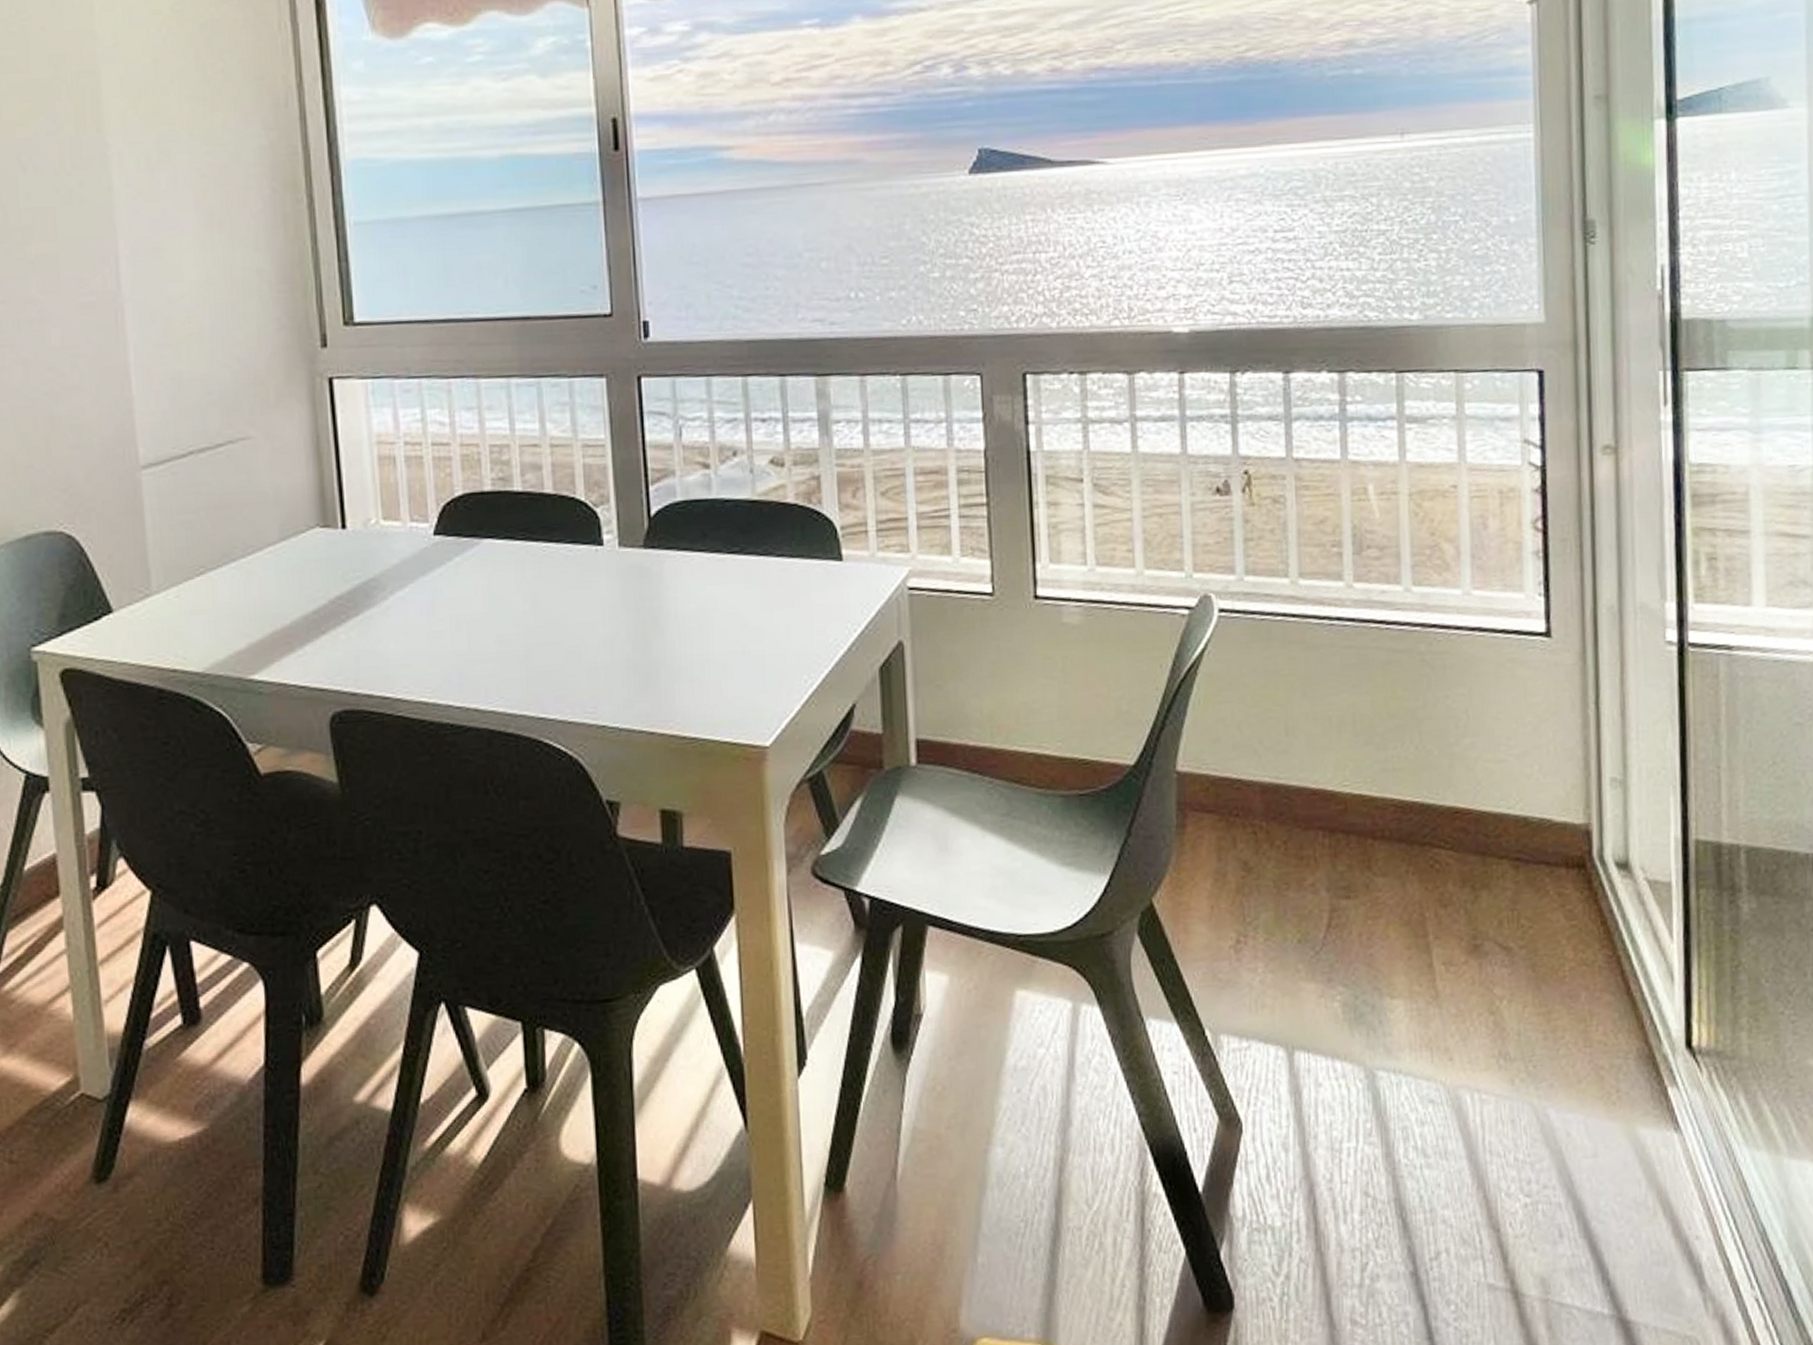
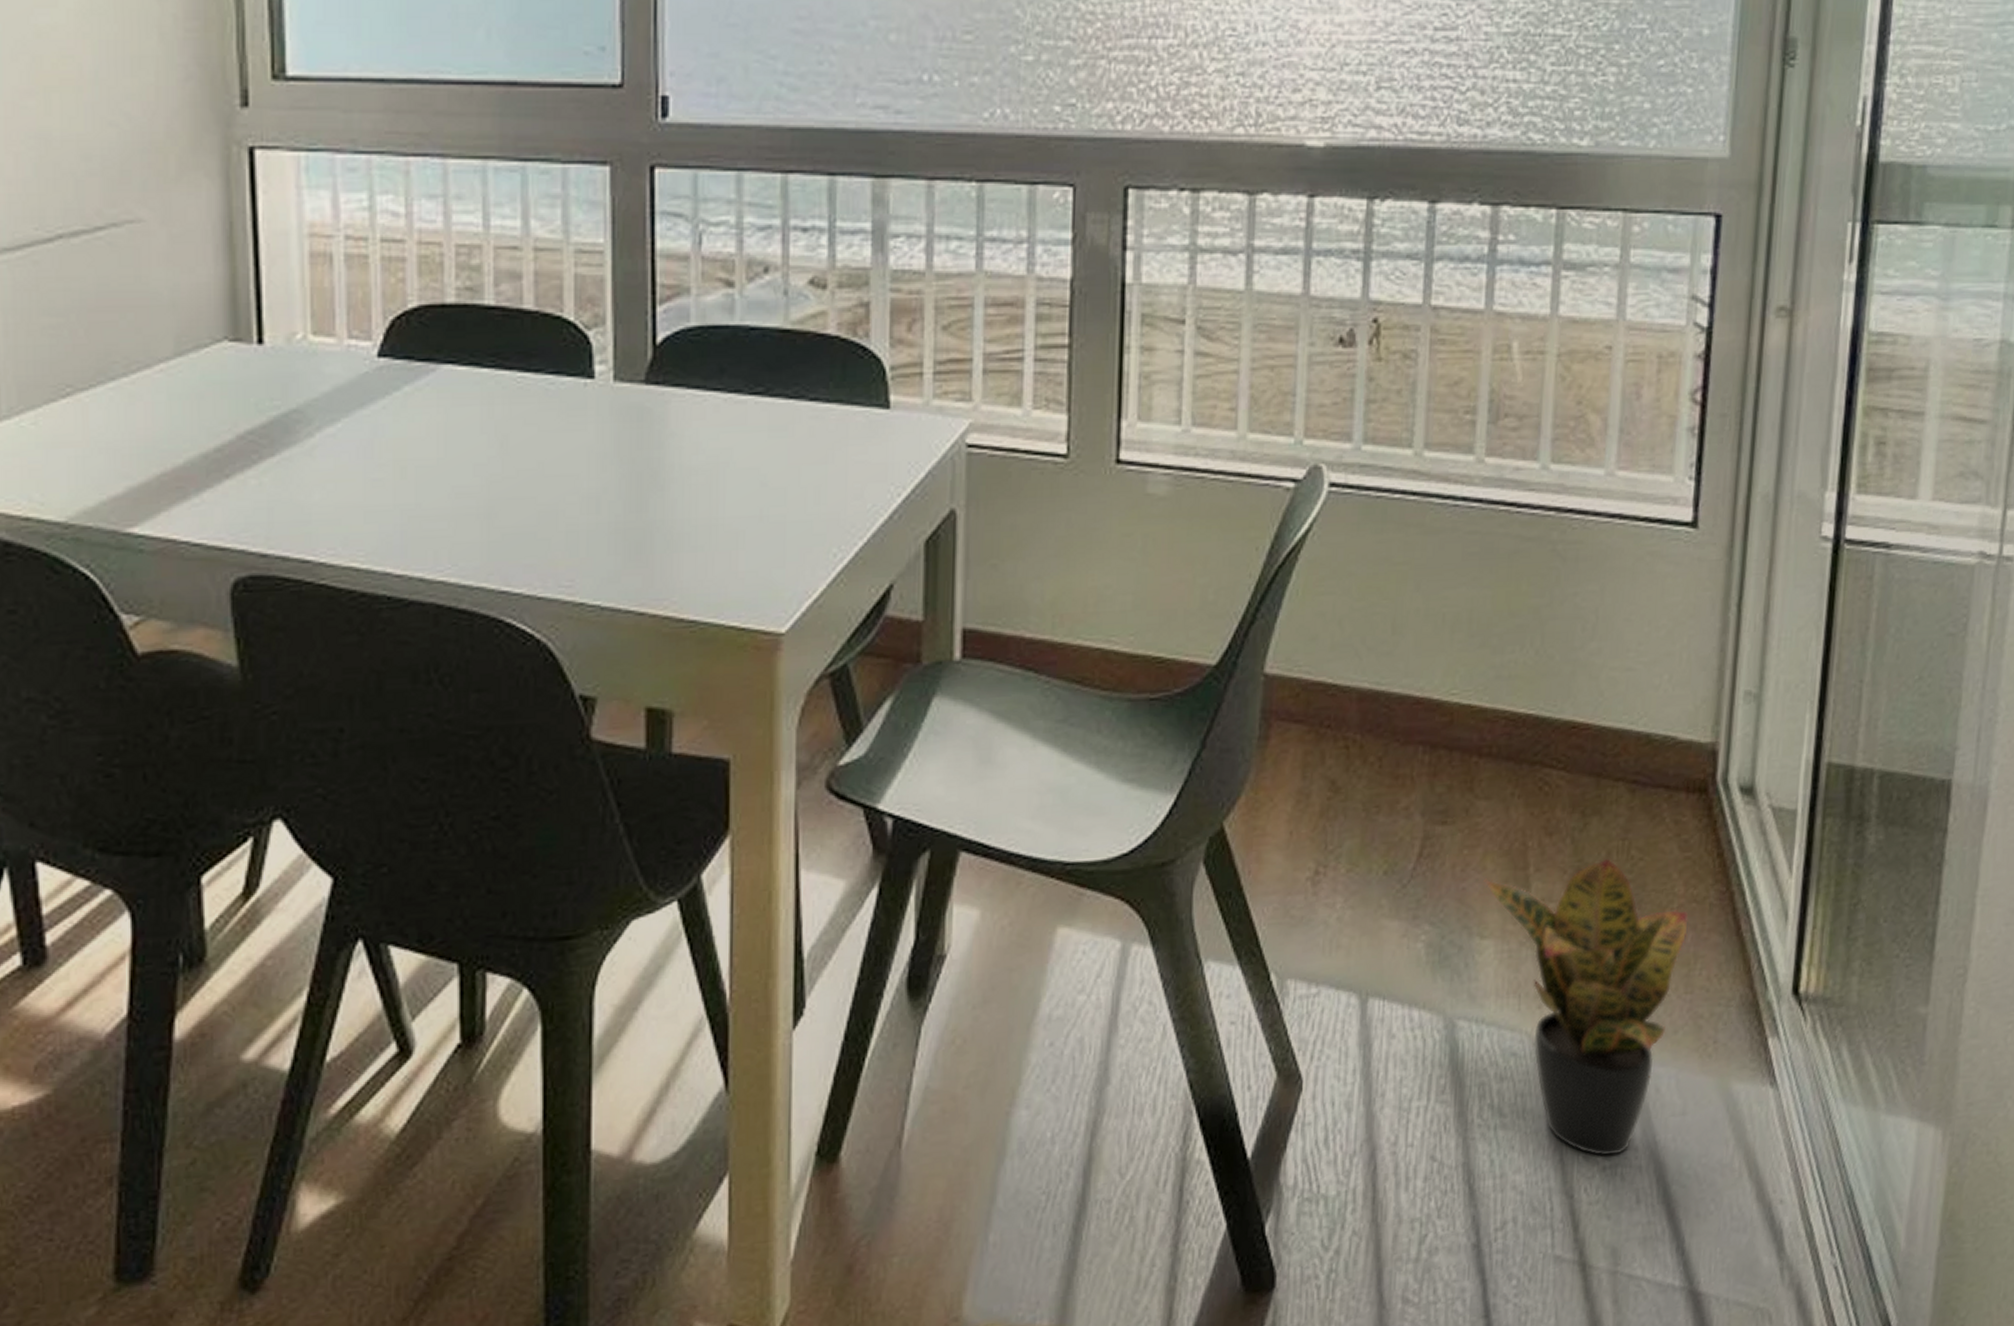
potted plant: none [1389,926,1581,1194] -> present [1484,858,1689,1157]

